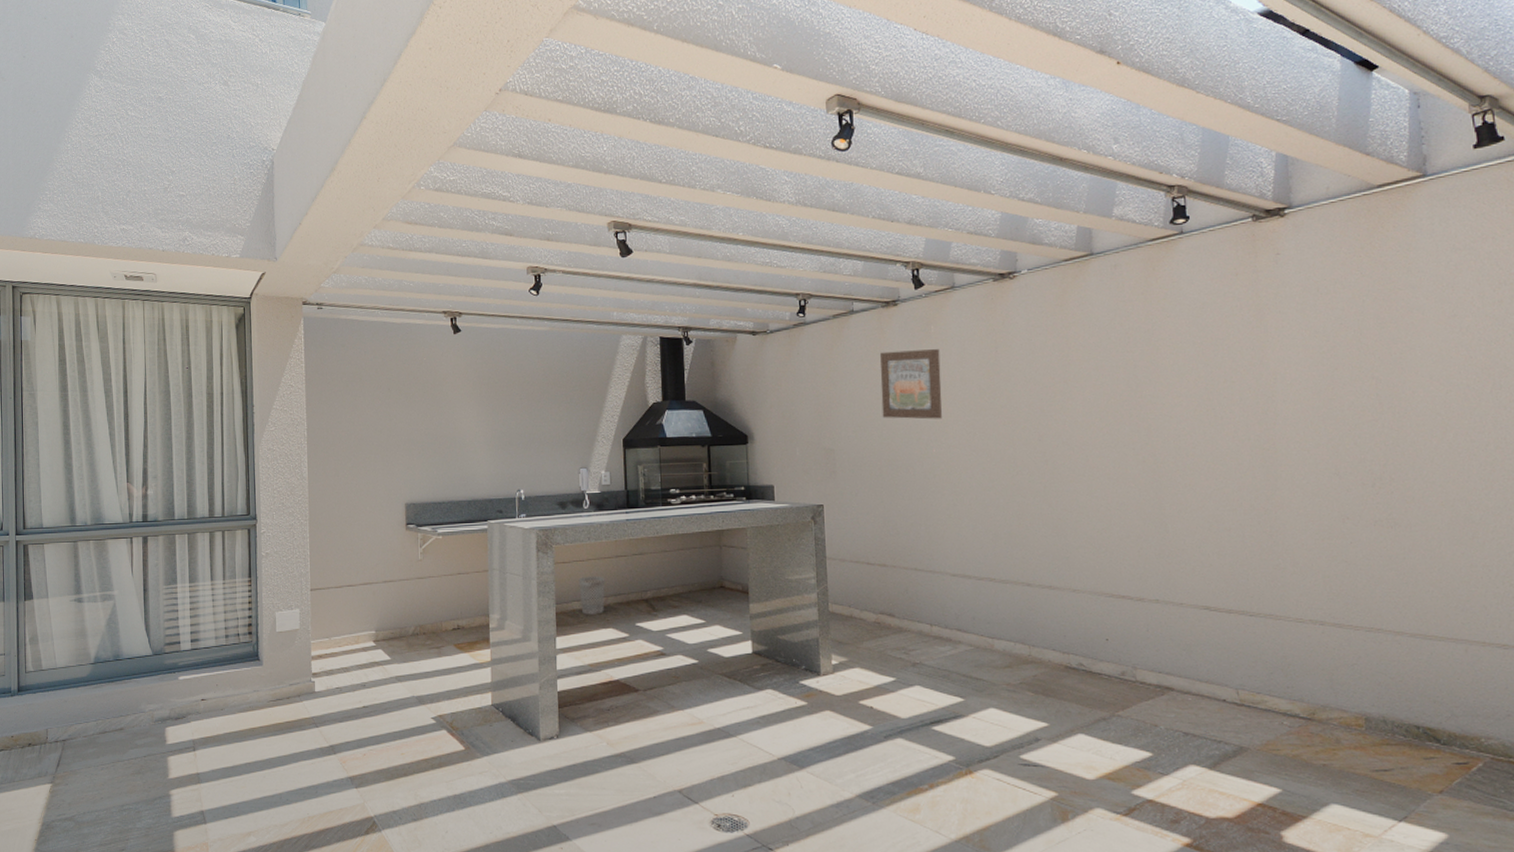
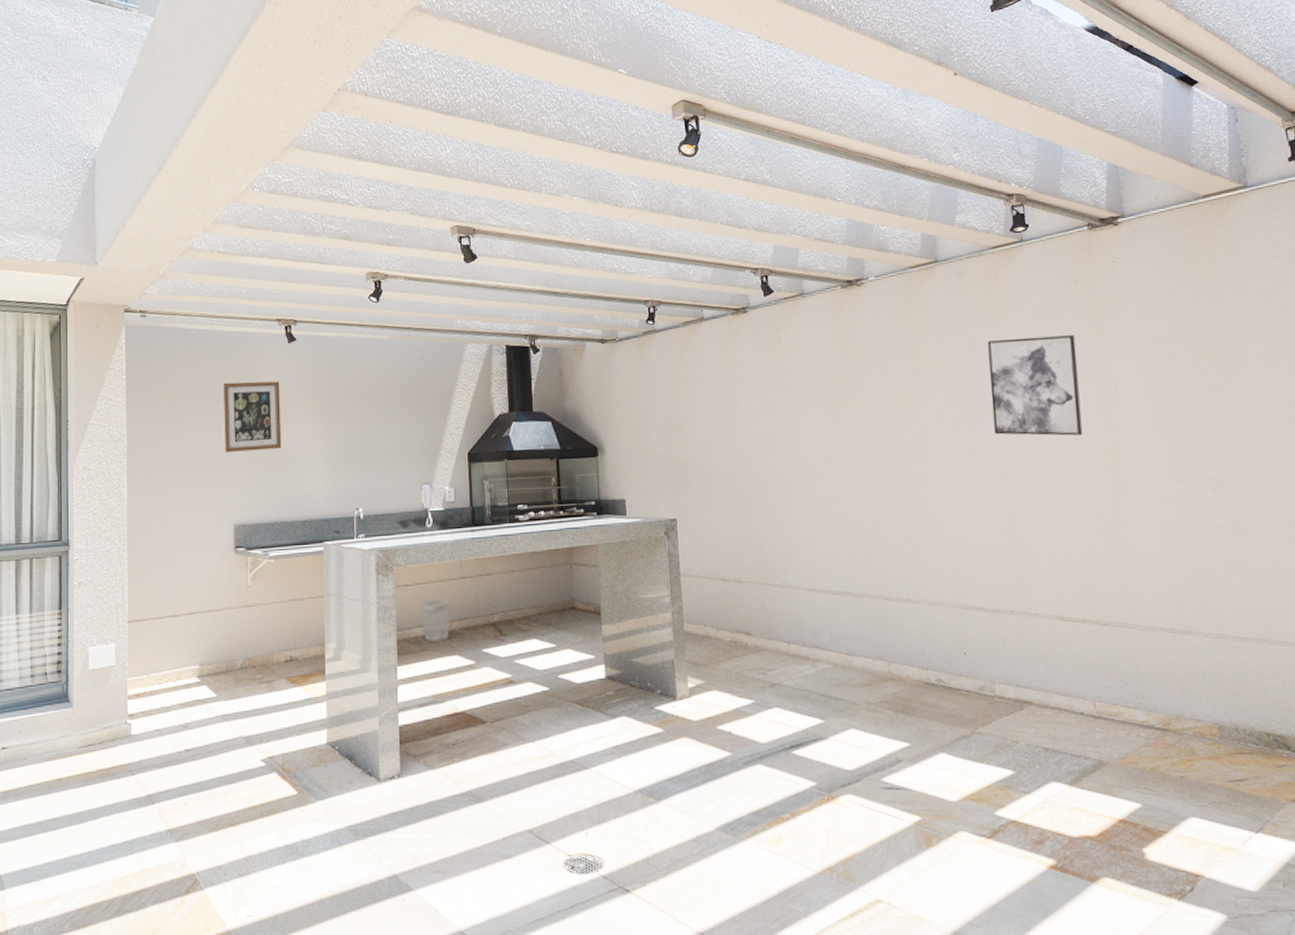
wall art: none [394,370,449,436] -> present [223,381,282,452]
wall art: present [880,349,942,419] -> none [731,357,794,429]
wall art: none [1142,328,1238,429] -> present [987,335,1083,436]

